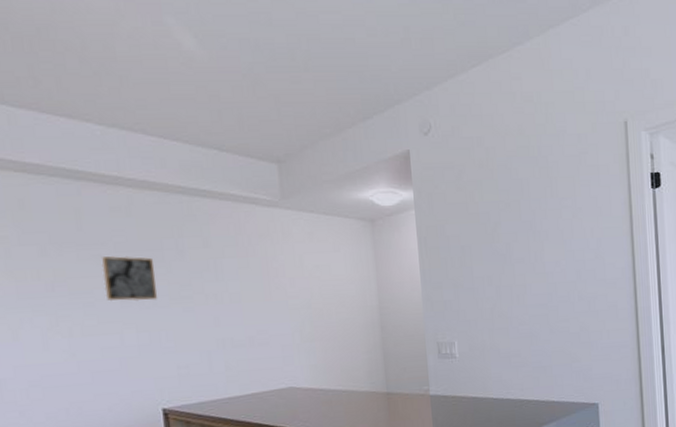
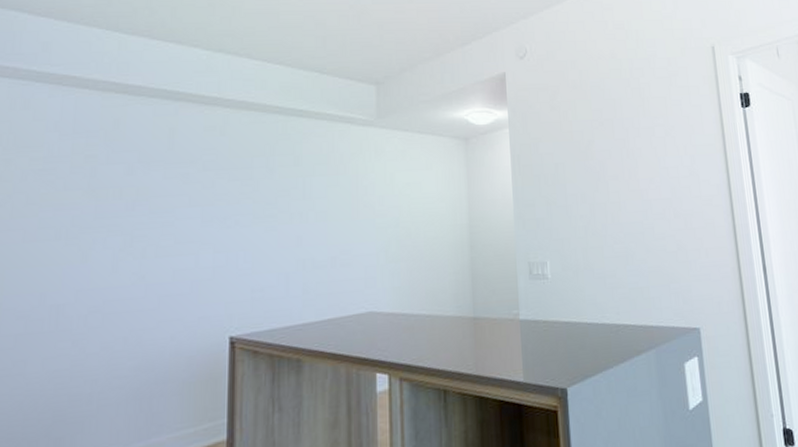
wall art: present [101,256,158,302] -> none [186,174,242,221]

